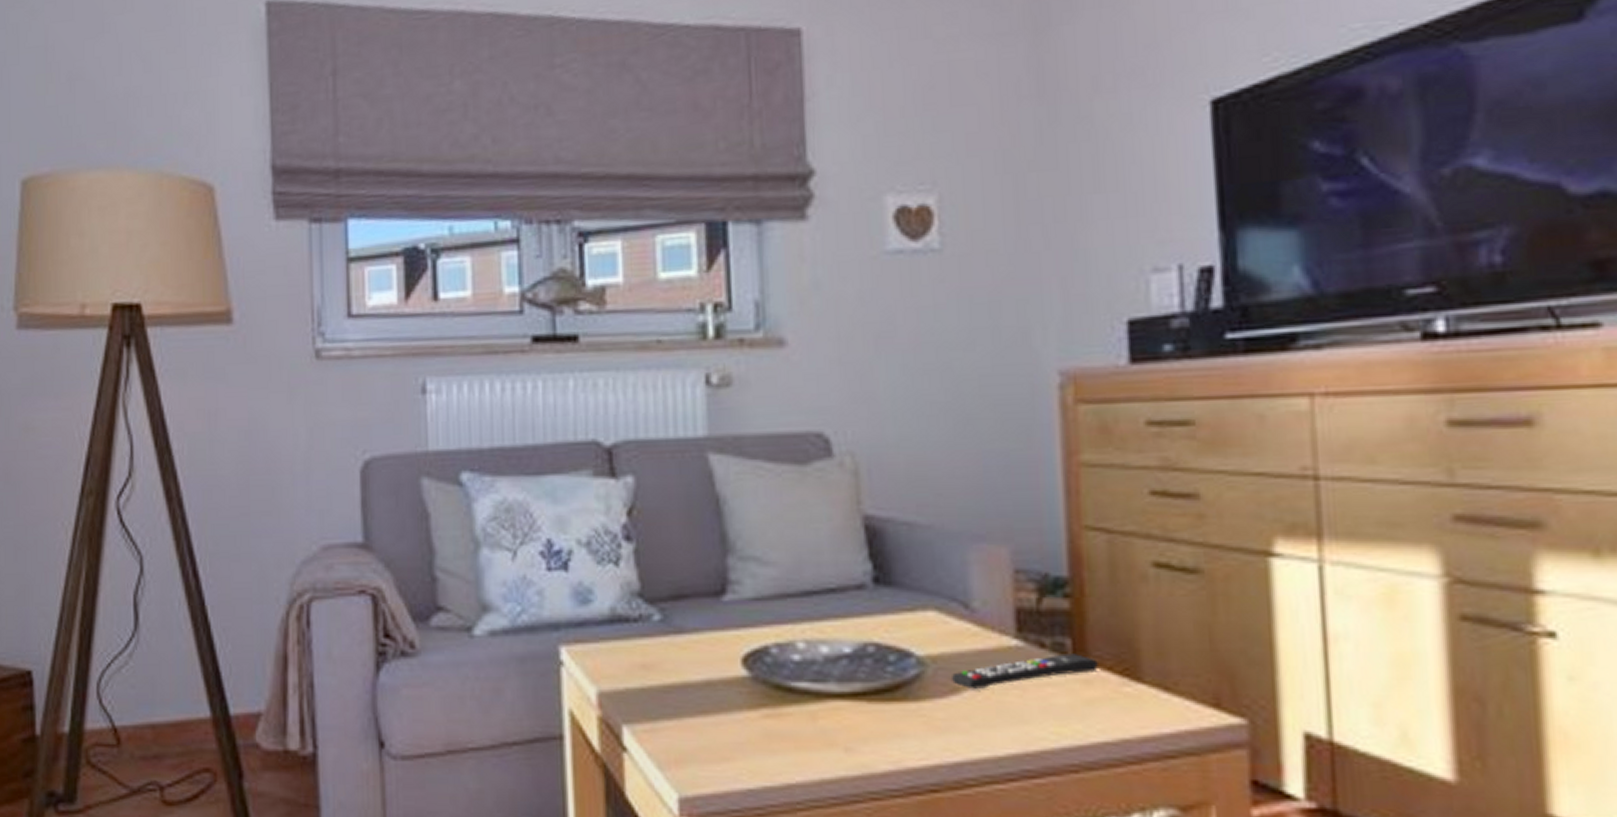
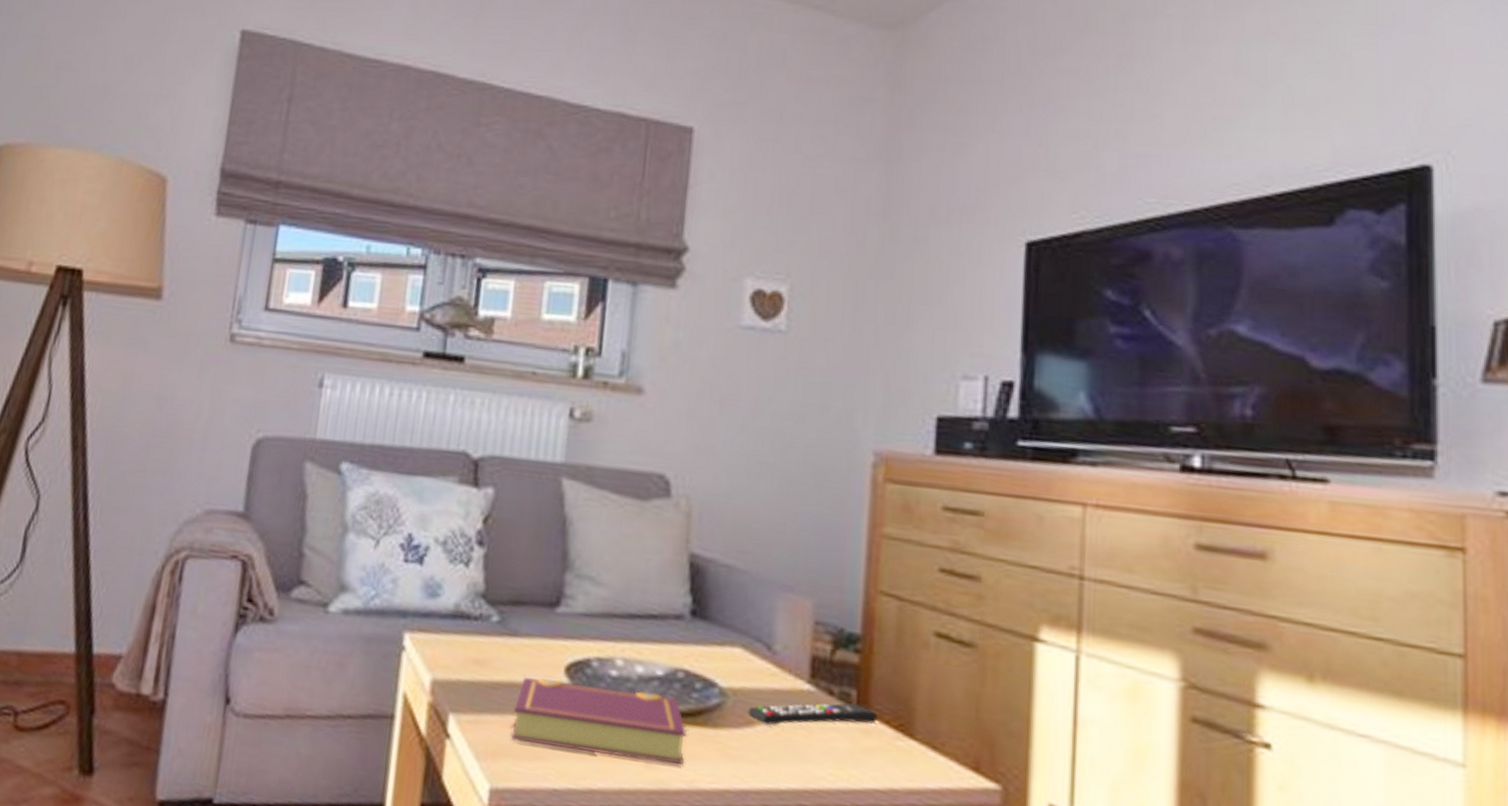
book: none [690,673,887,746] -> present [509,677,686,766]

